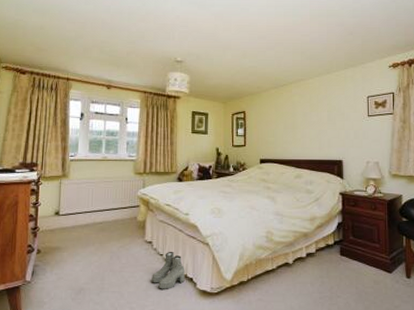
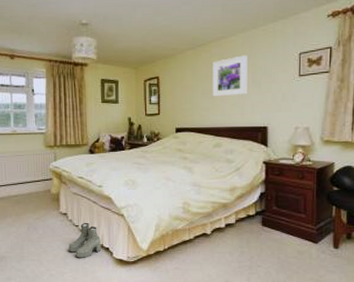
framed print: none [293,96,324,132] -> present [212,55,248,97]

